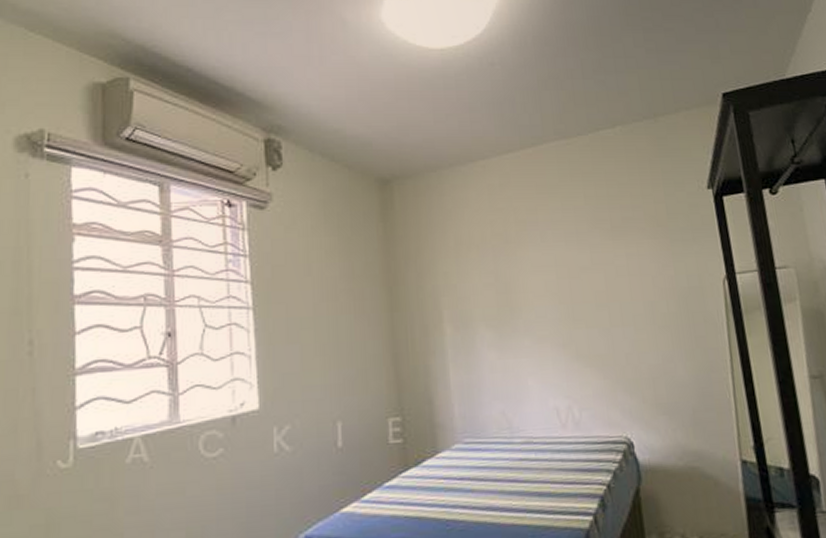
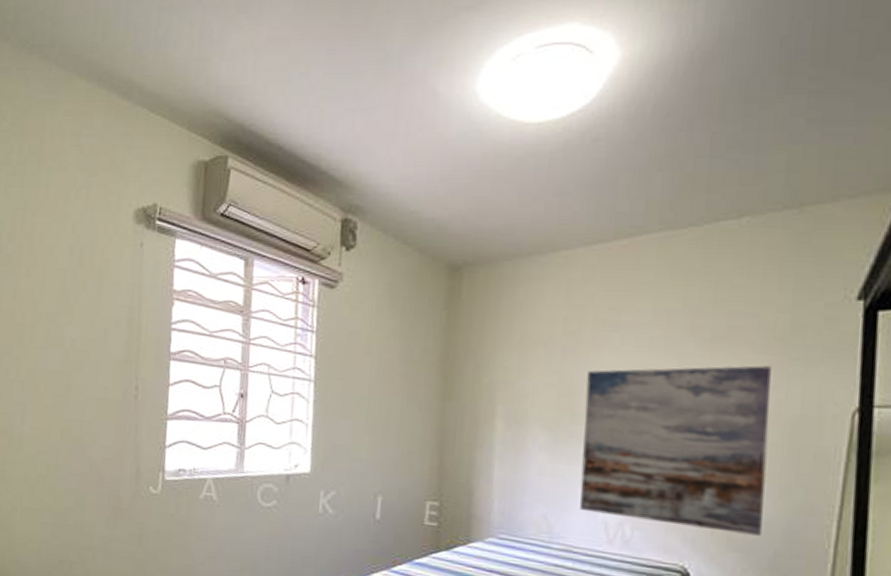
wall art: none [518,248,680,401] -> present [579,365,771,536]

